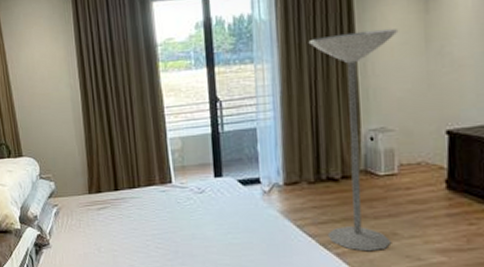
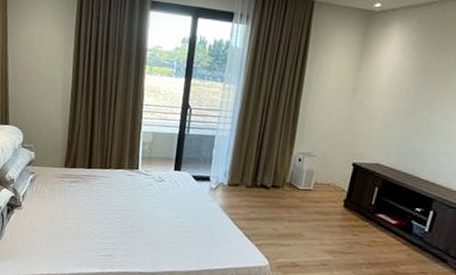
floor lamp: present [308,28,399,252] -> none [252,72,337,246]

